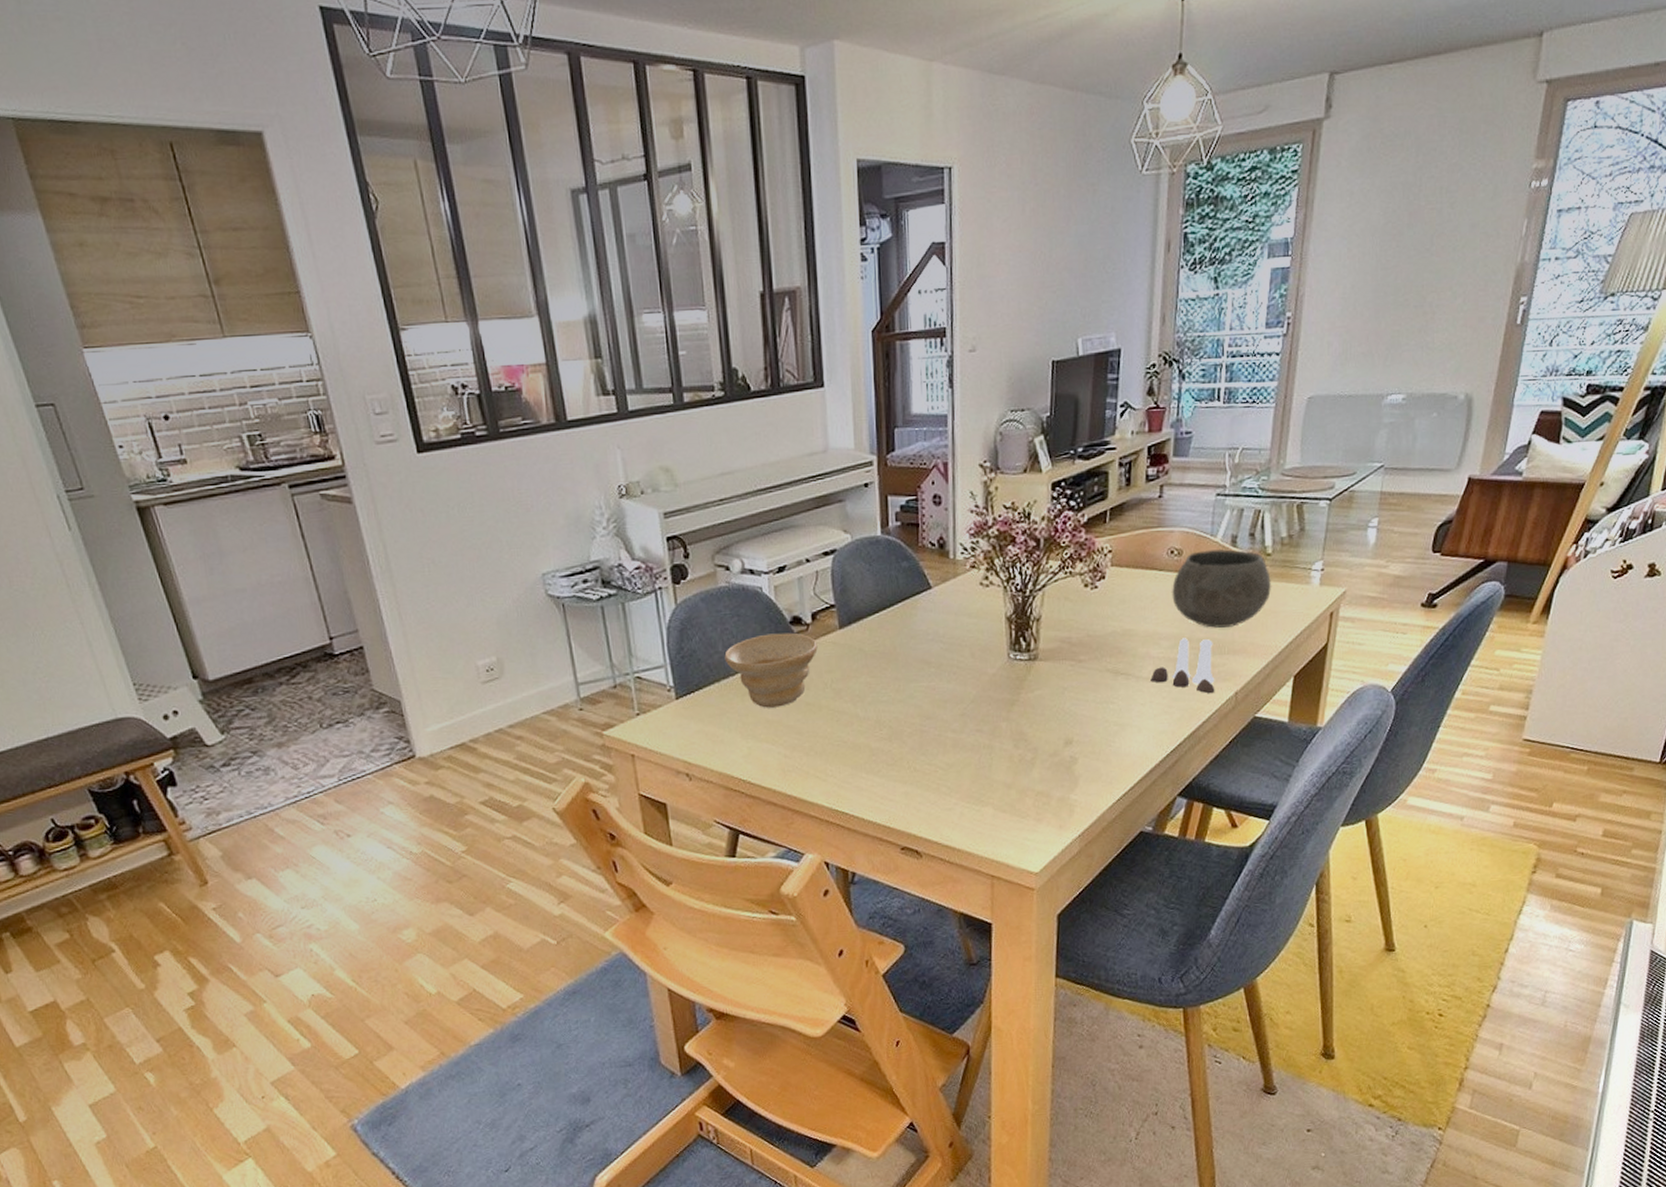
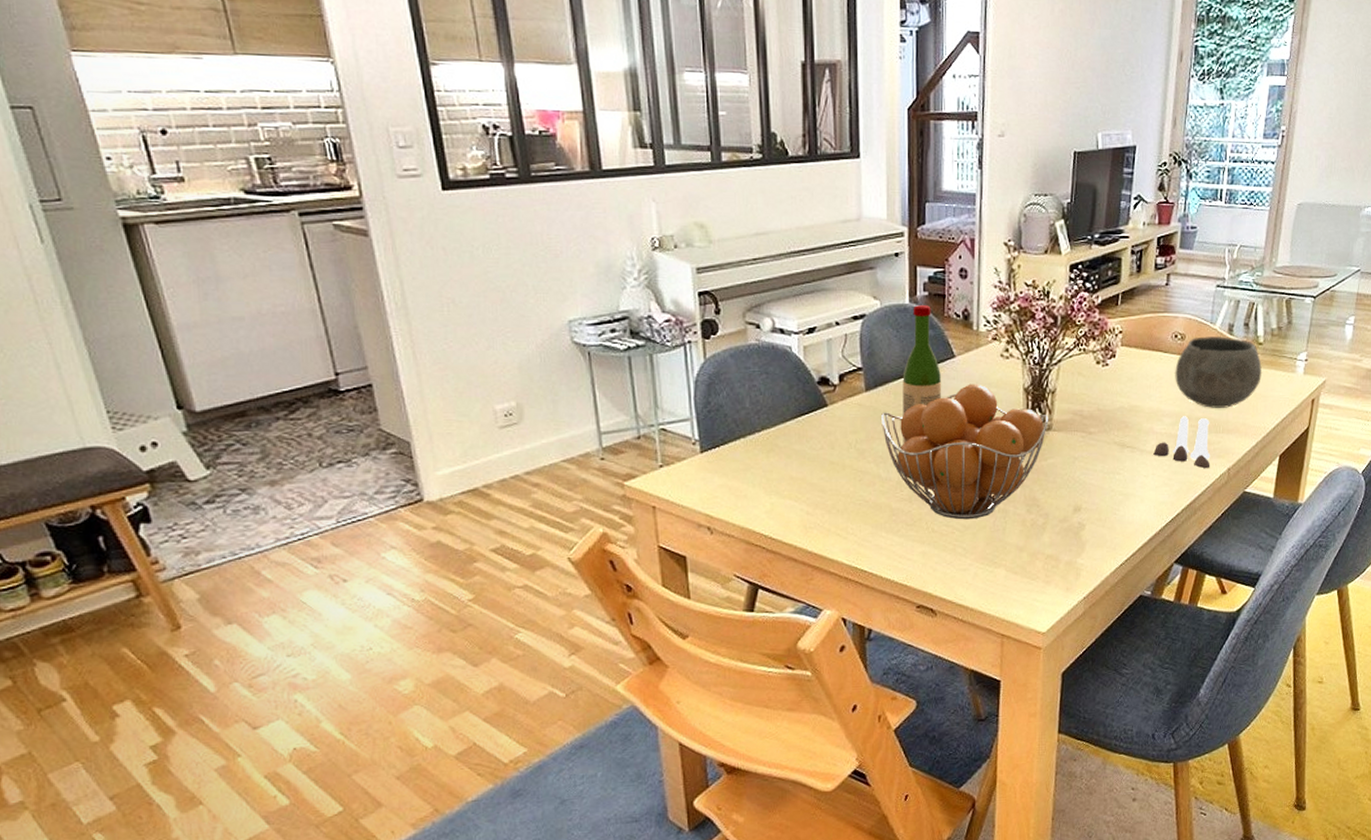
bowl: present [724,632,818,708] -> none [751,392,844,465]
fruit basket: none [855,615,1034,758] -> present [880,384,1049,520]
wine bottle: none [877,536,919,682] -> present [902,305,942,444]

